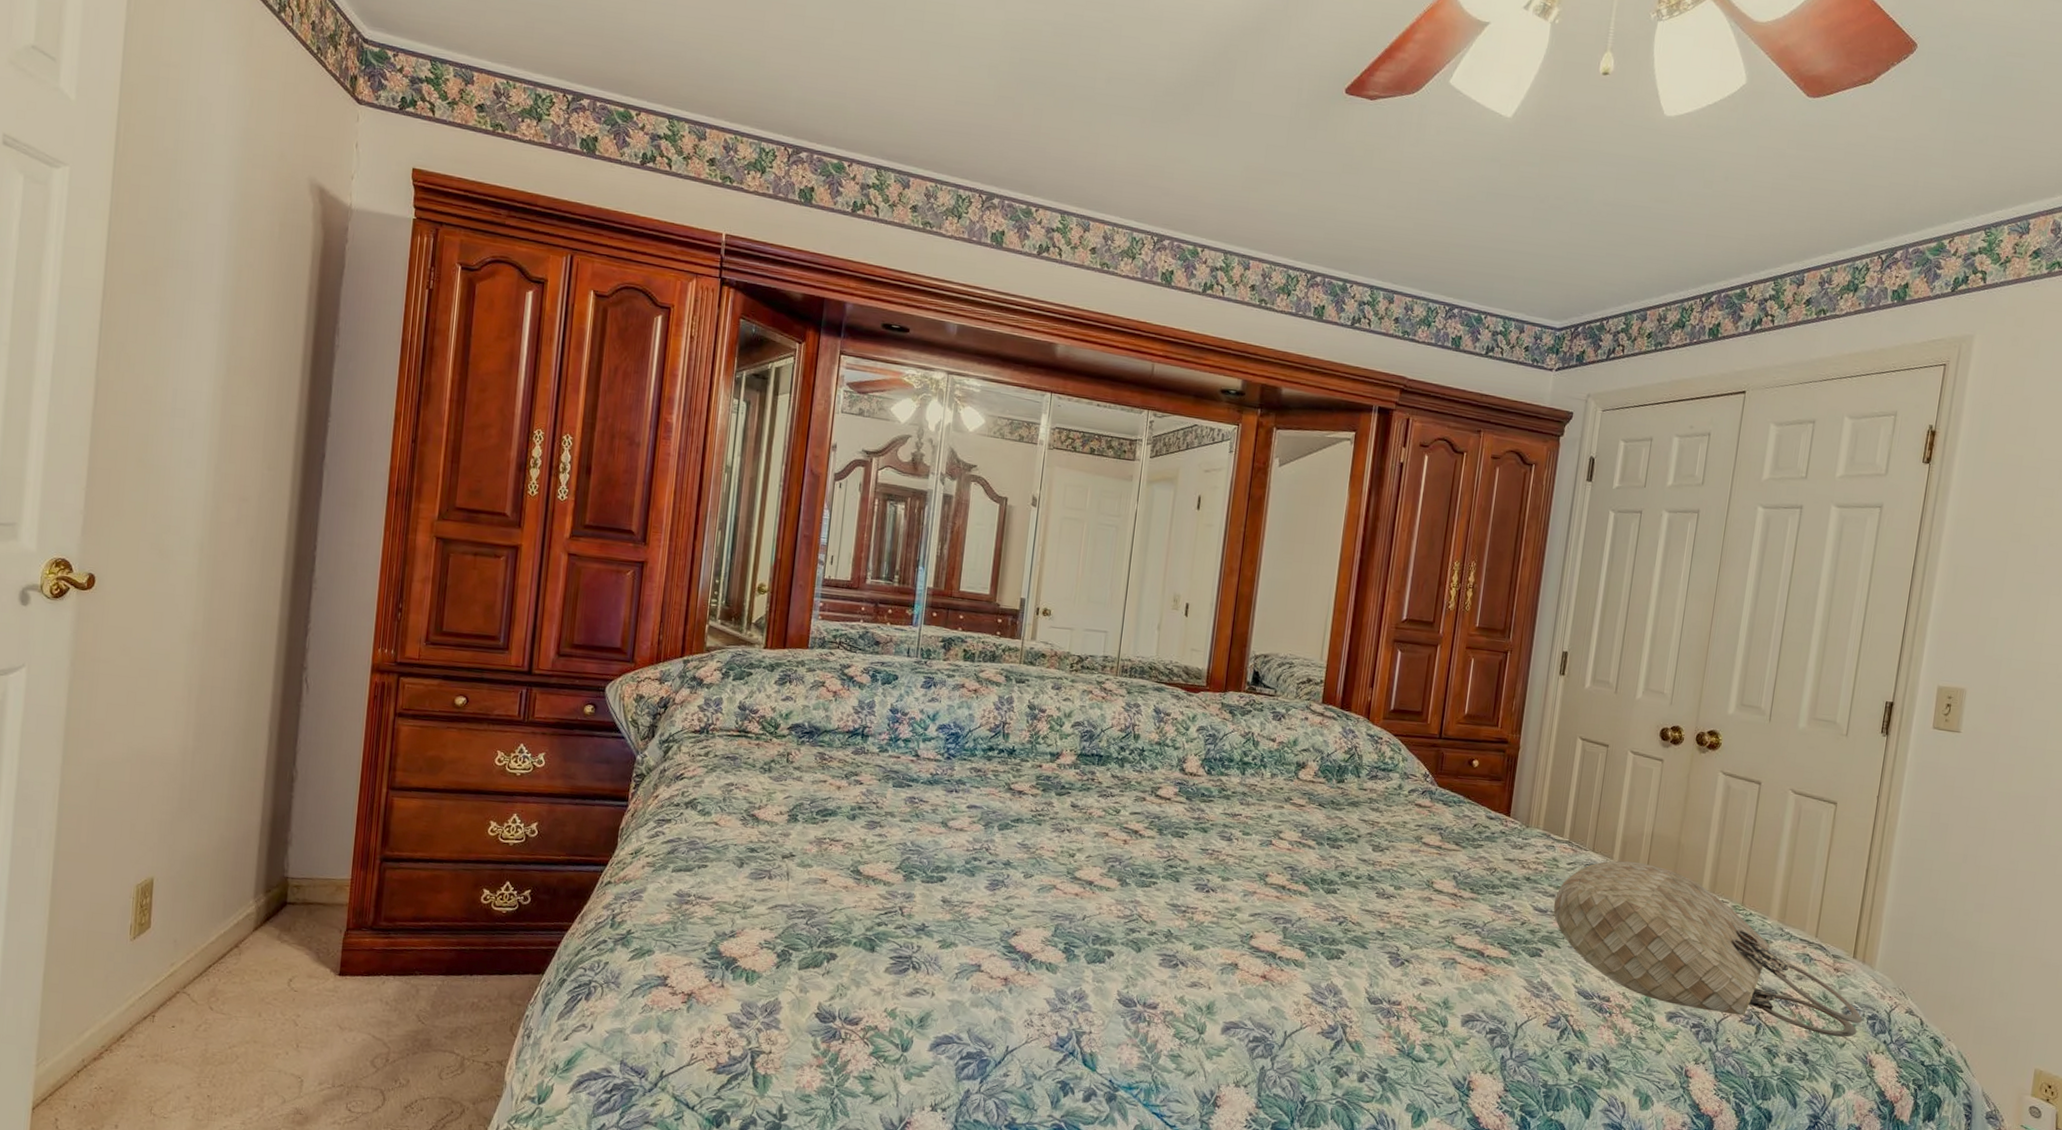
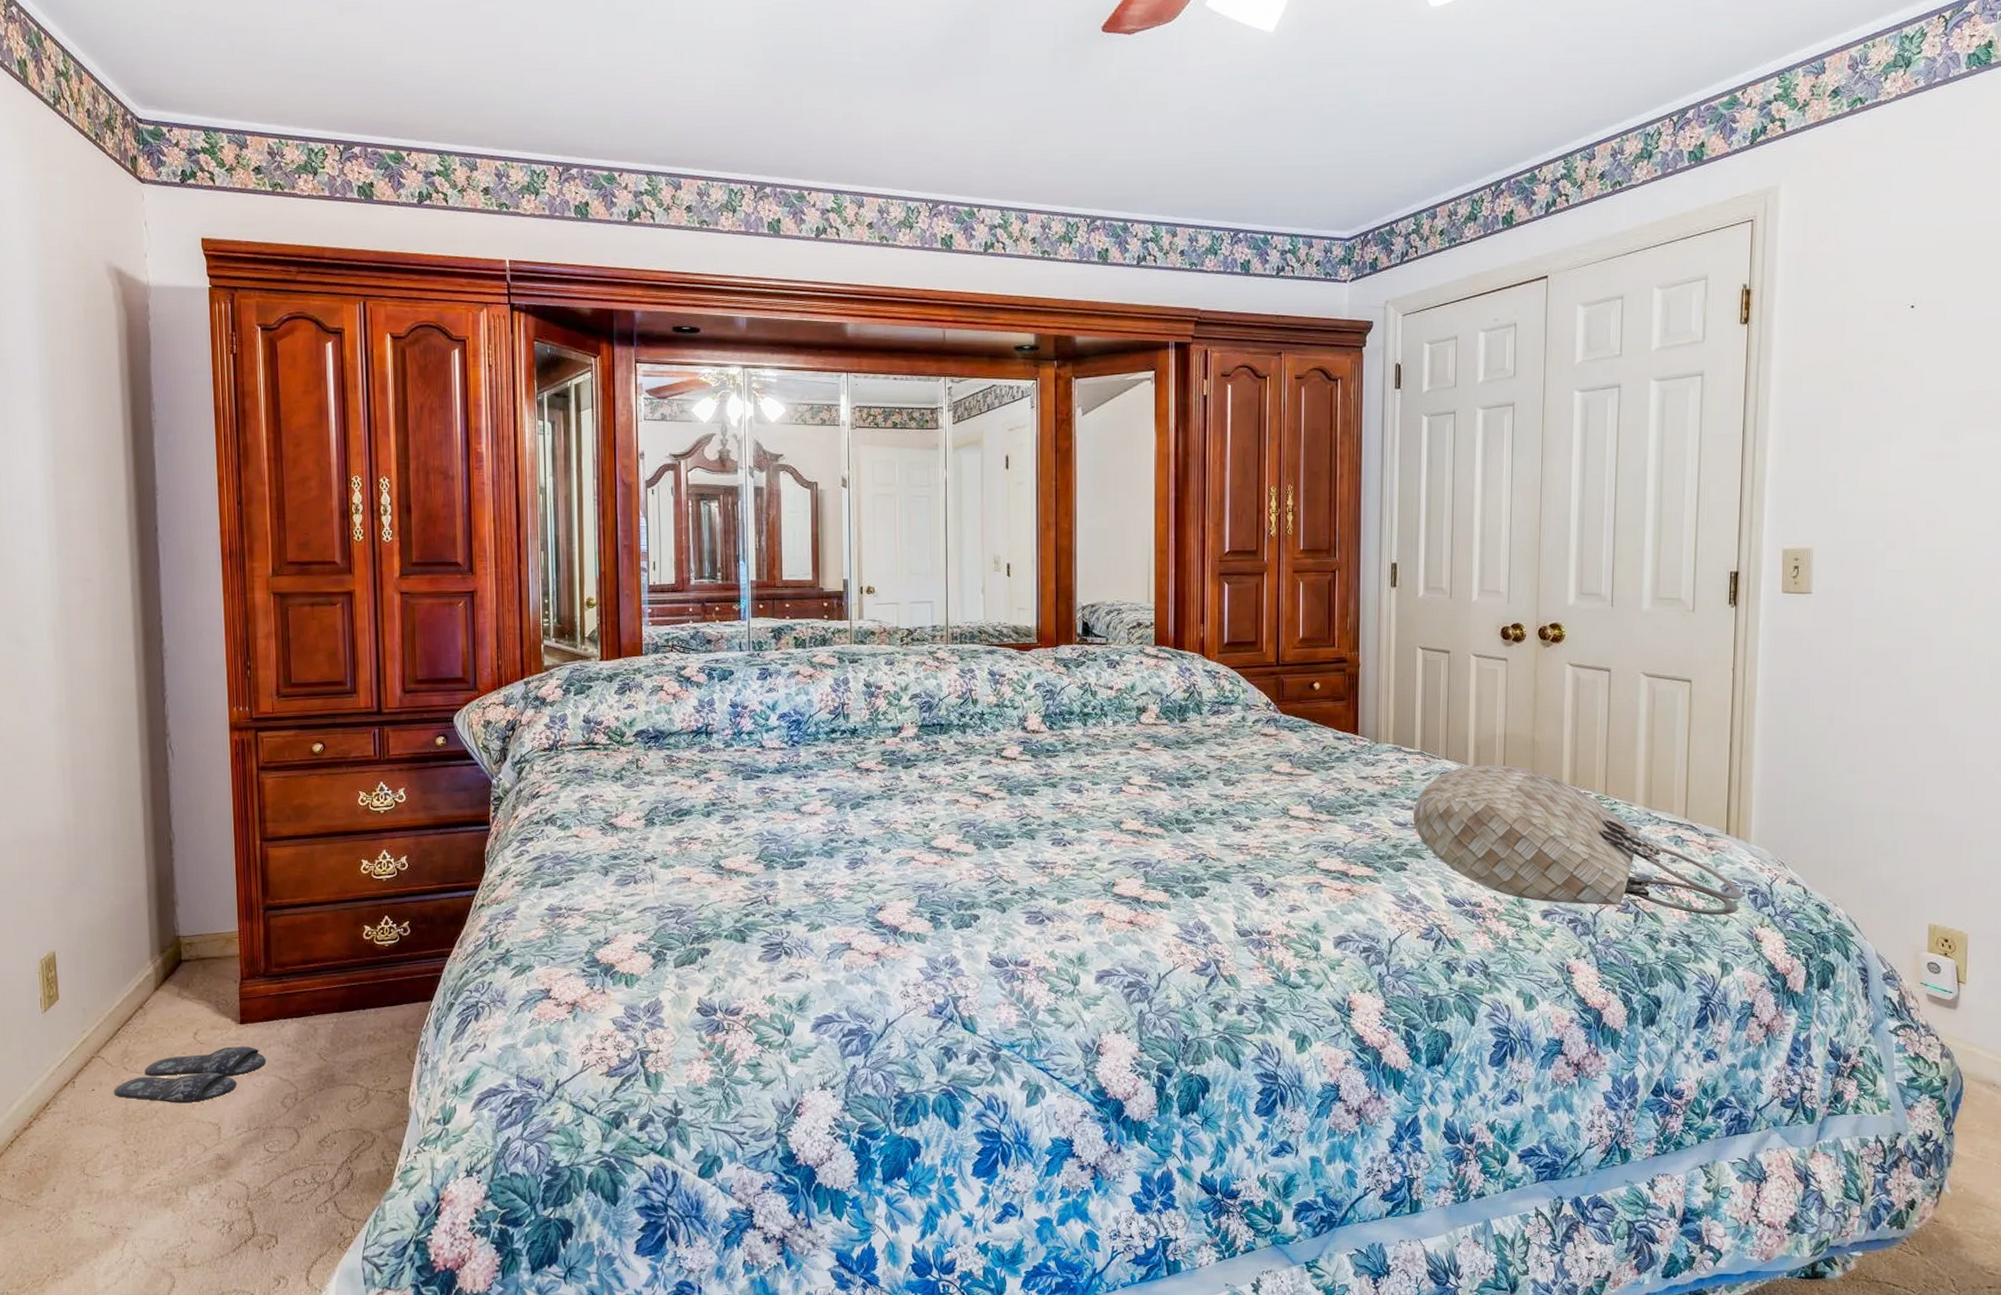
slippers: none [195,997,361,1052] -> present [114,1046,266,1103]

